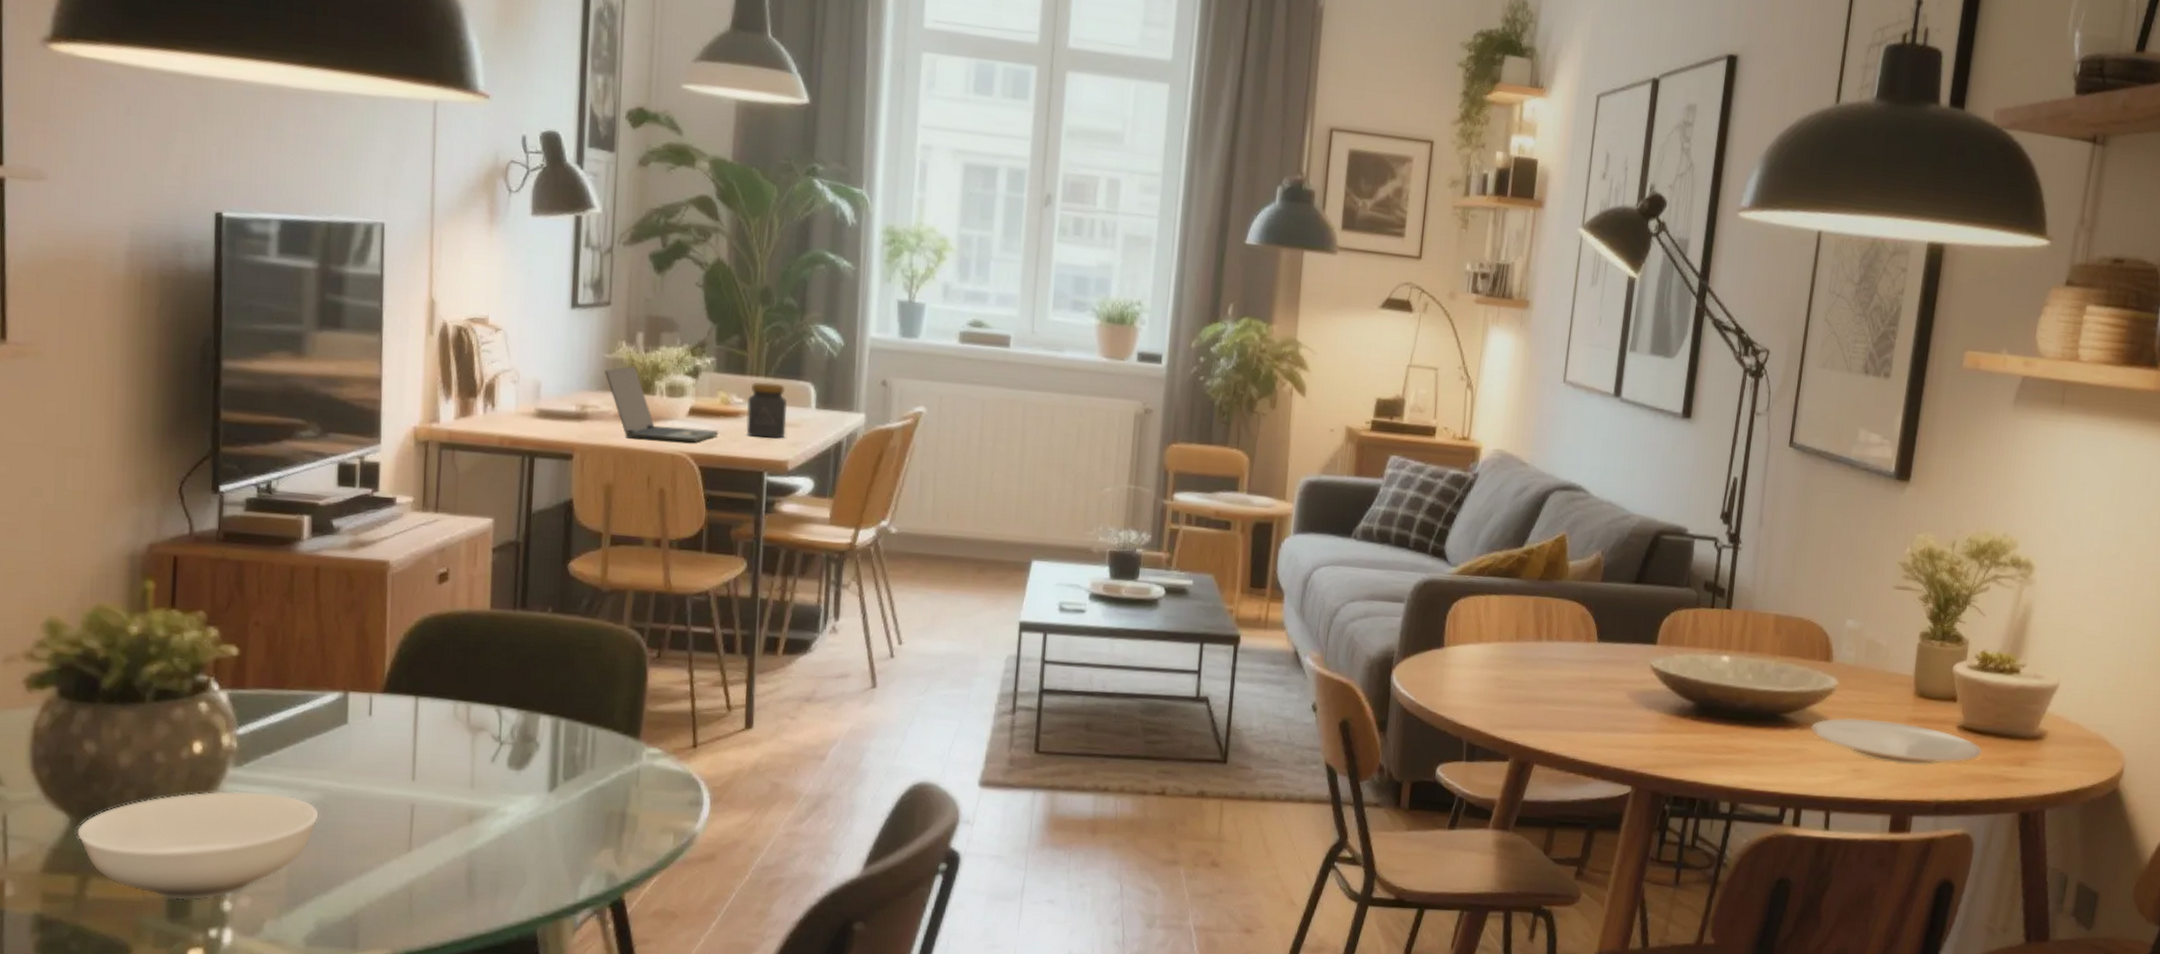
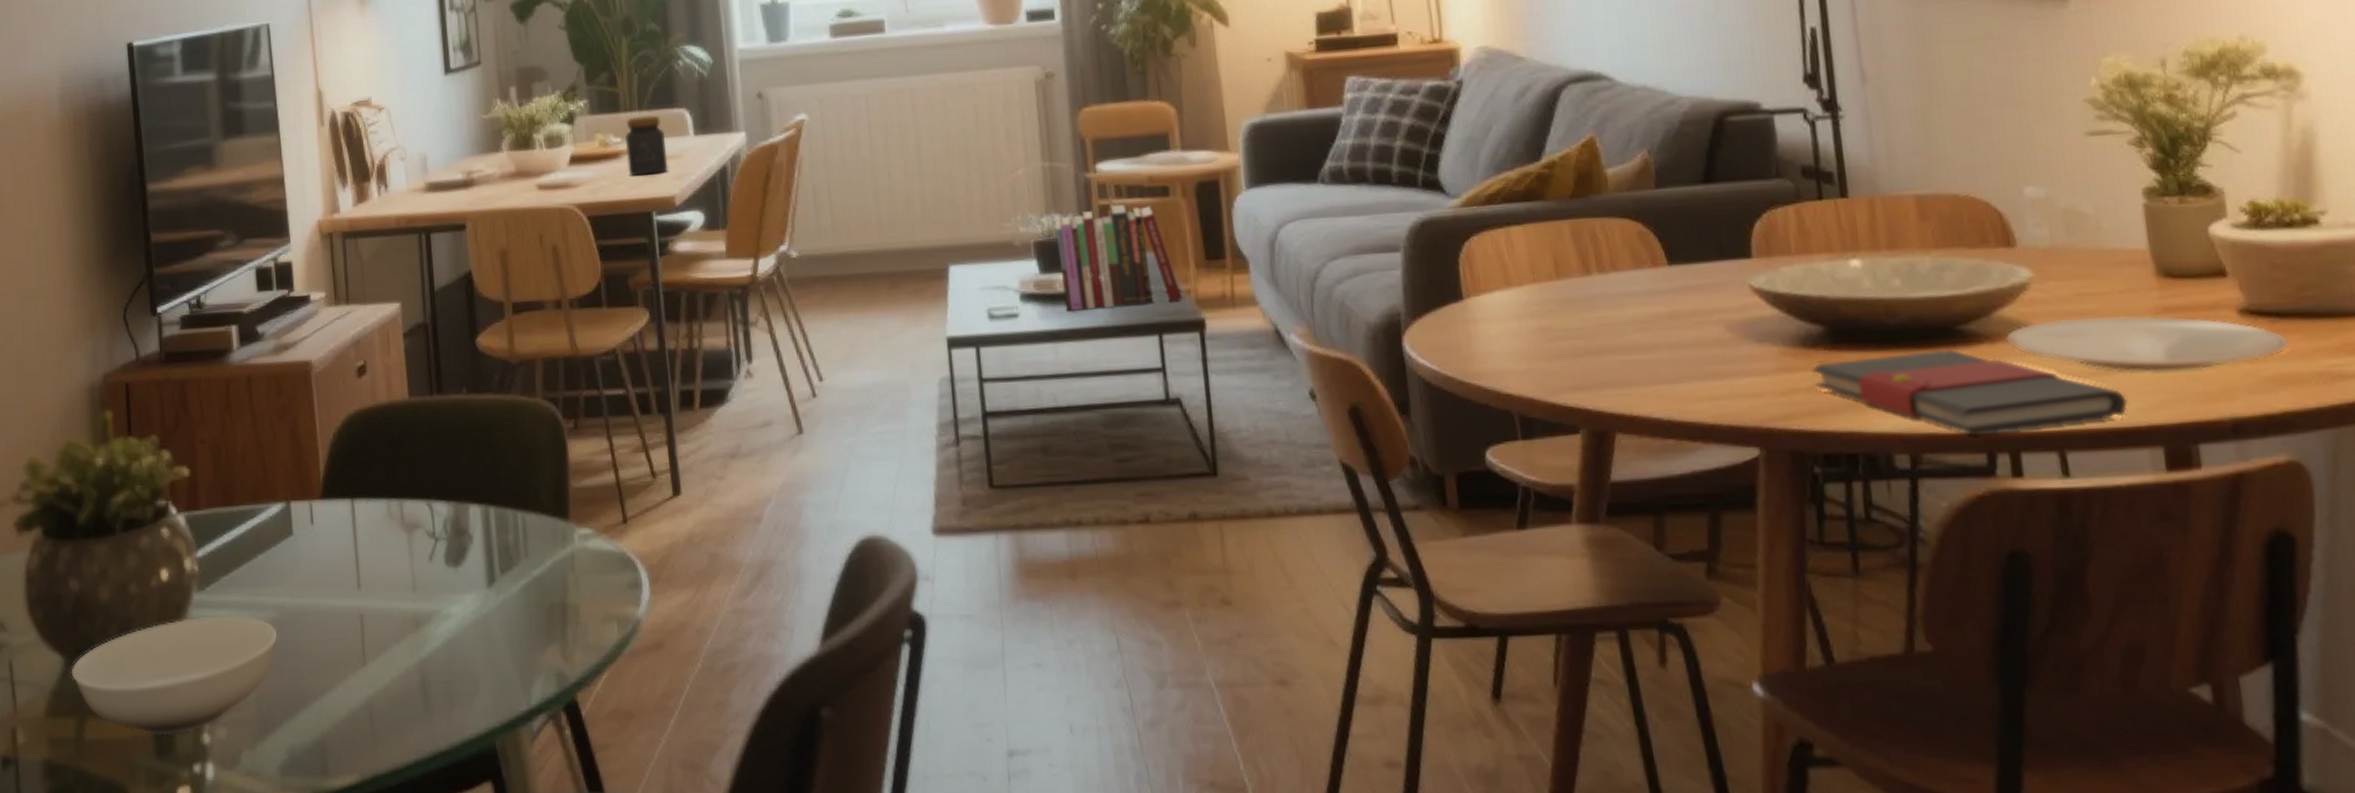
laptop: present [605,366,718,443] -> none [484,123,601,197]
books: none [1126,530,1226,618] -> present [1055,203,1182,311]
book: none [1678,729,1877,794] -> present [1810,348,2129,435]

